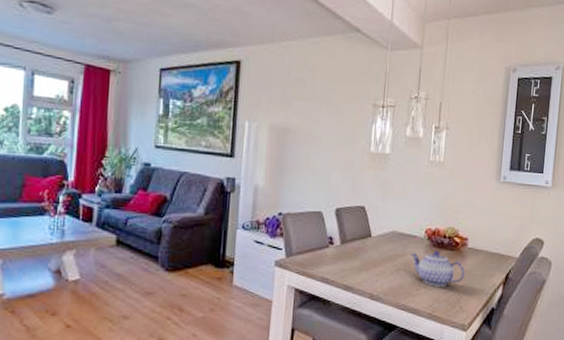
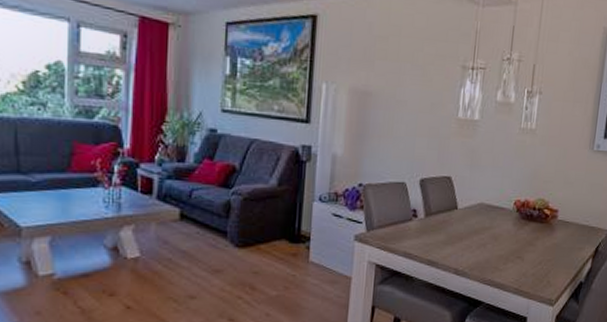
teapot: present [410,250,466,287] -> none [497,222,555,261]

